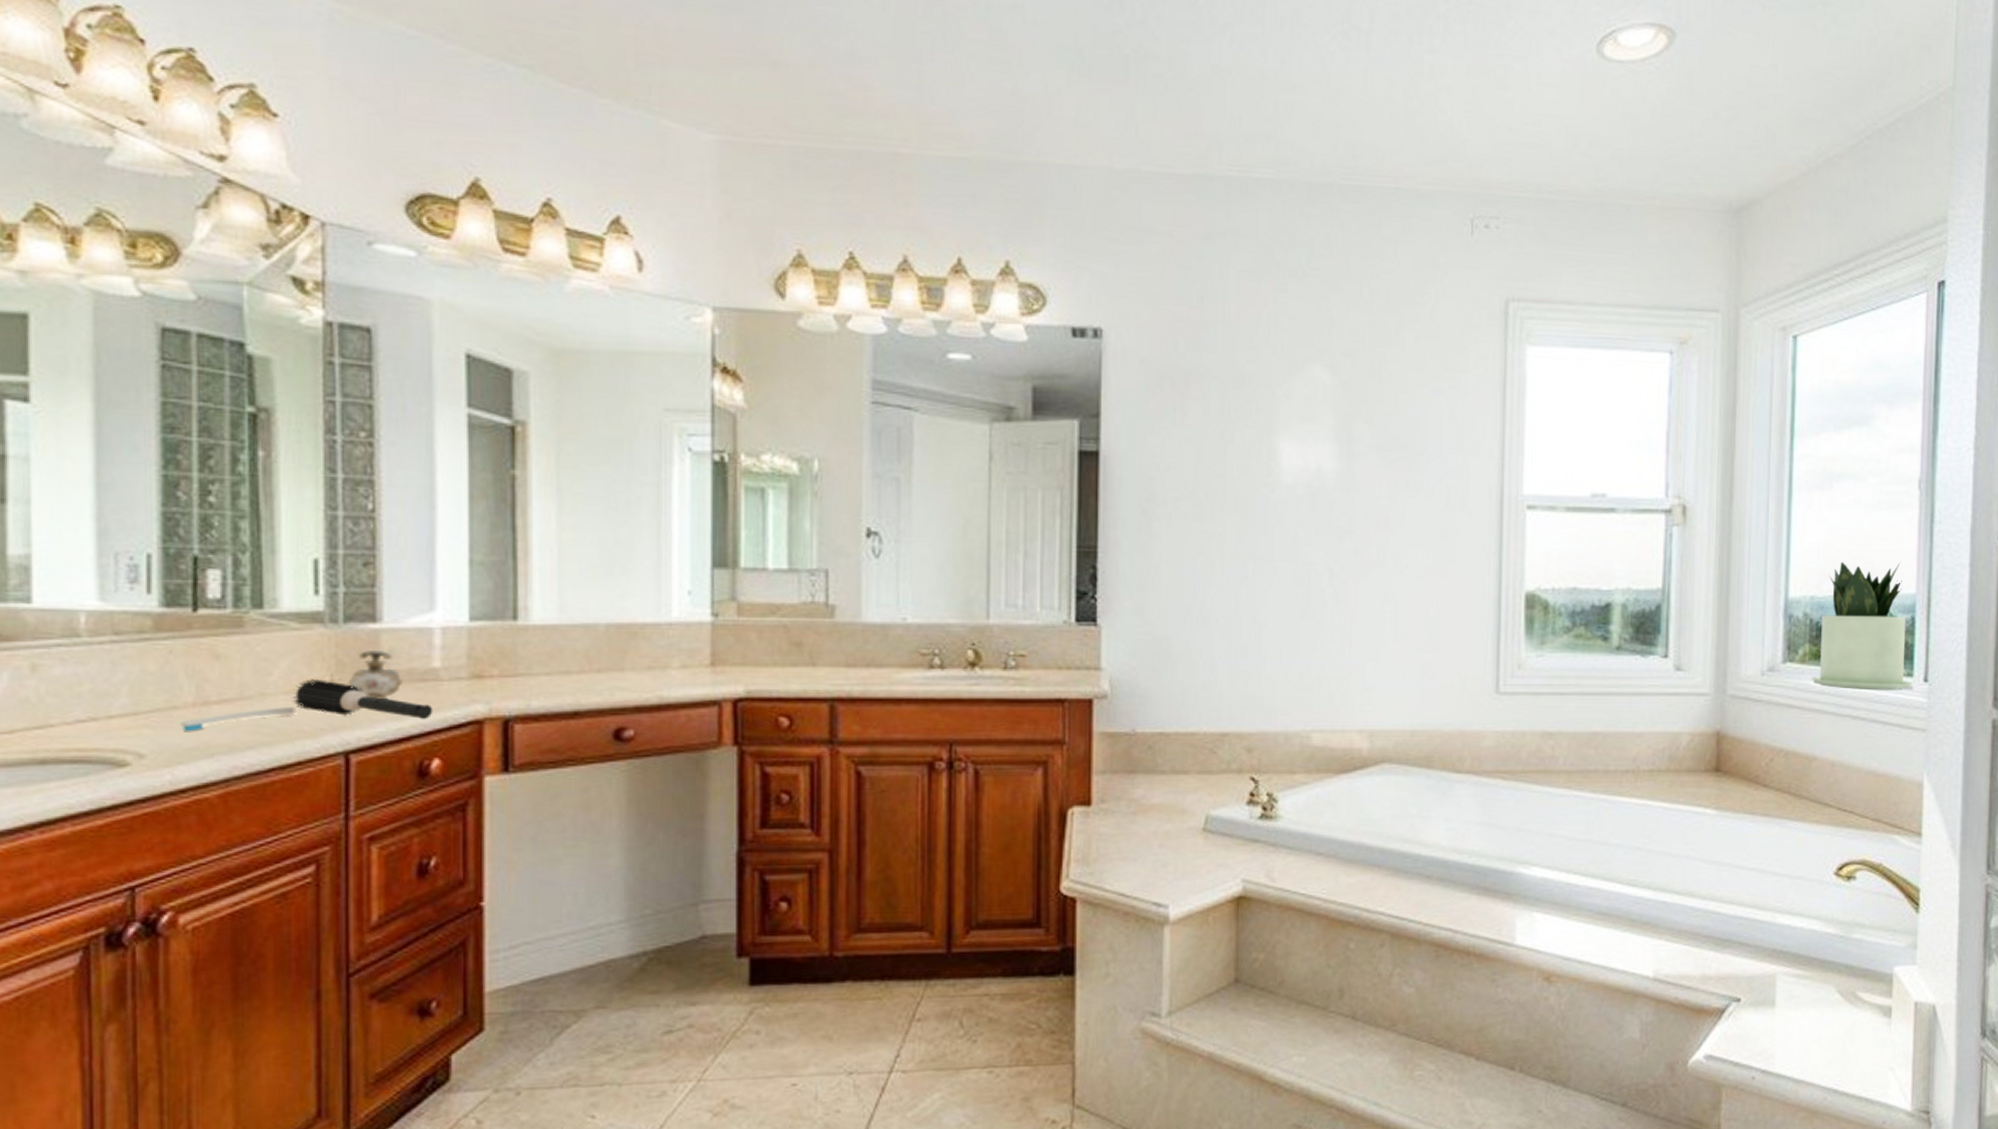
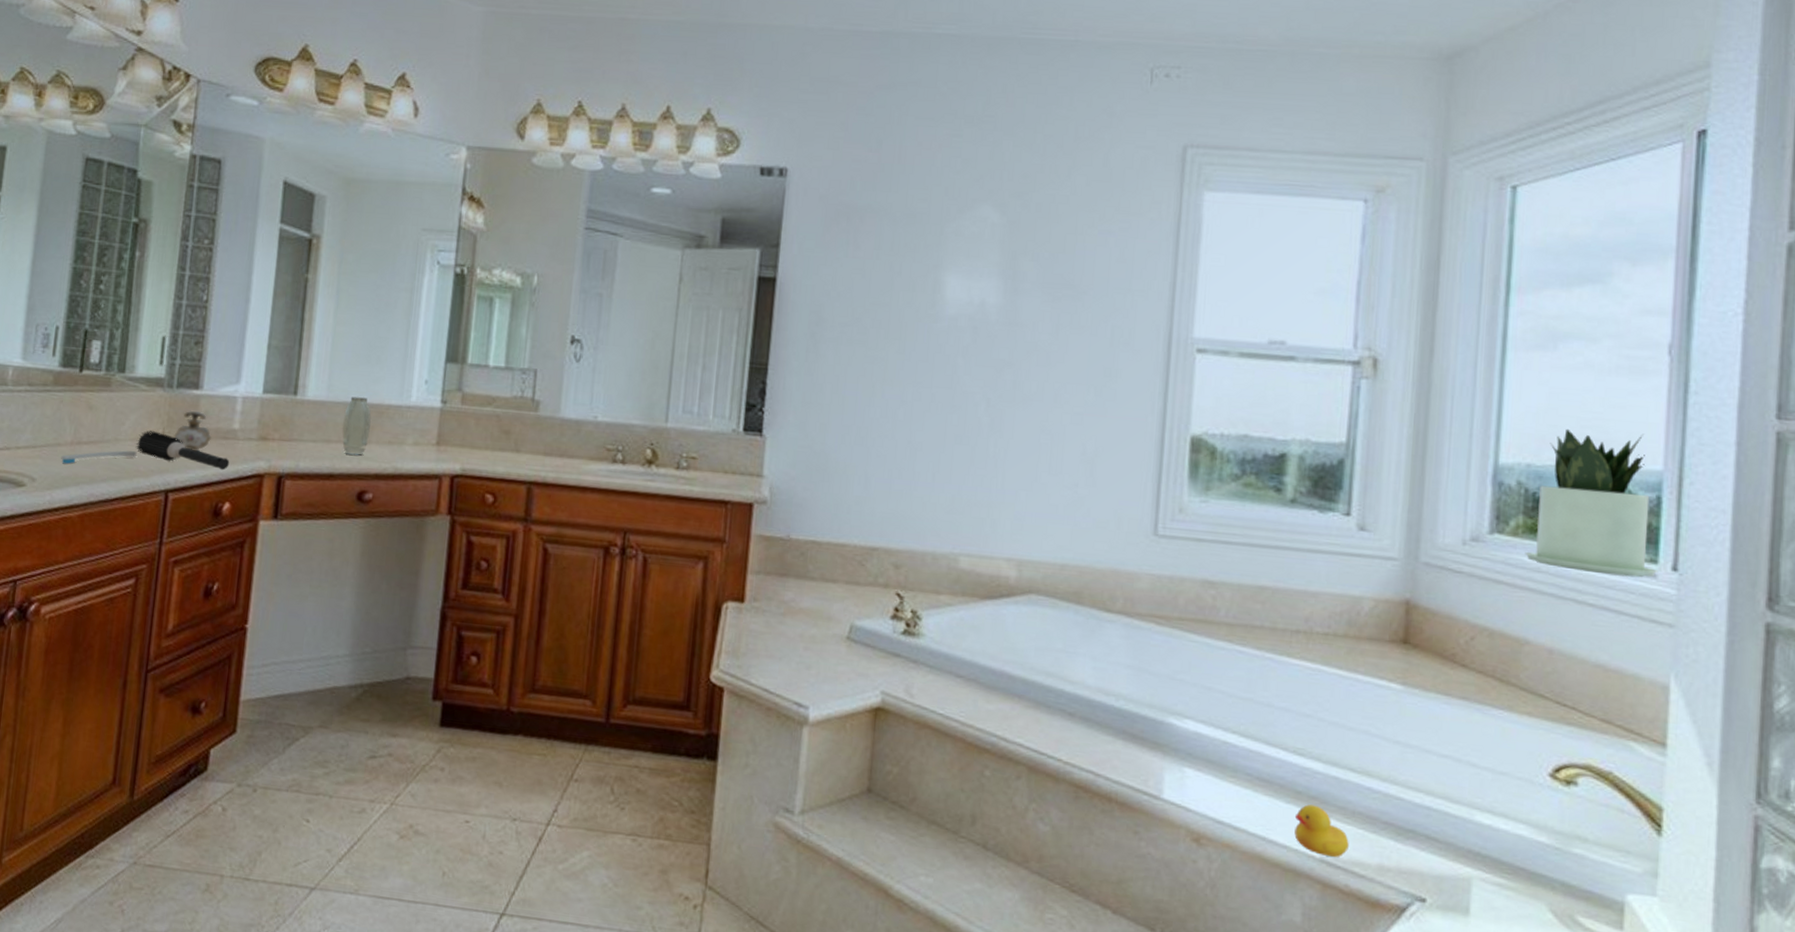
vase: none [583,617,622,686] -> present [342,397,371,455]
rubber duck: none [1630,930,1677,974] -> present [1294,804,1349,857]

